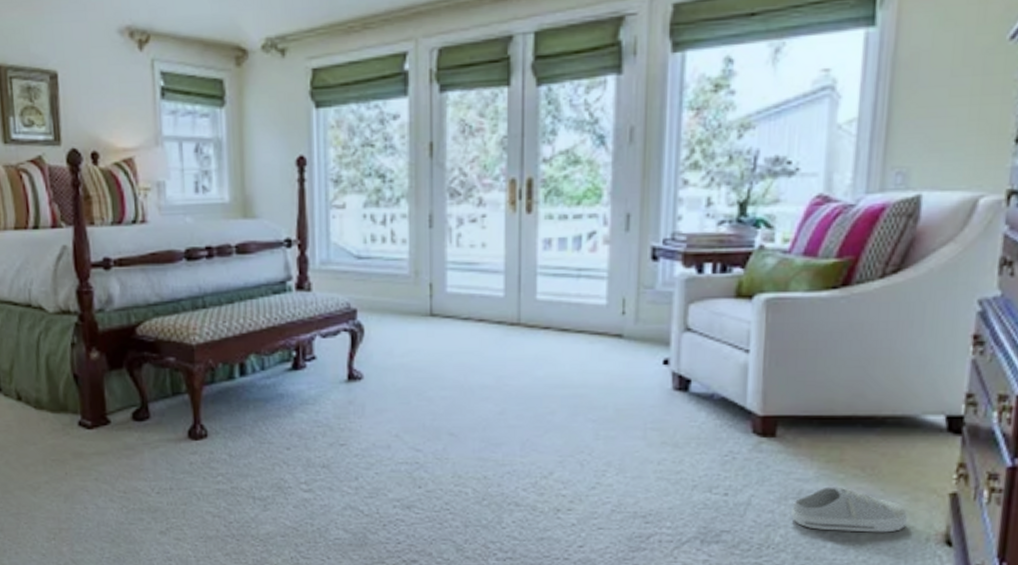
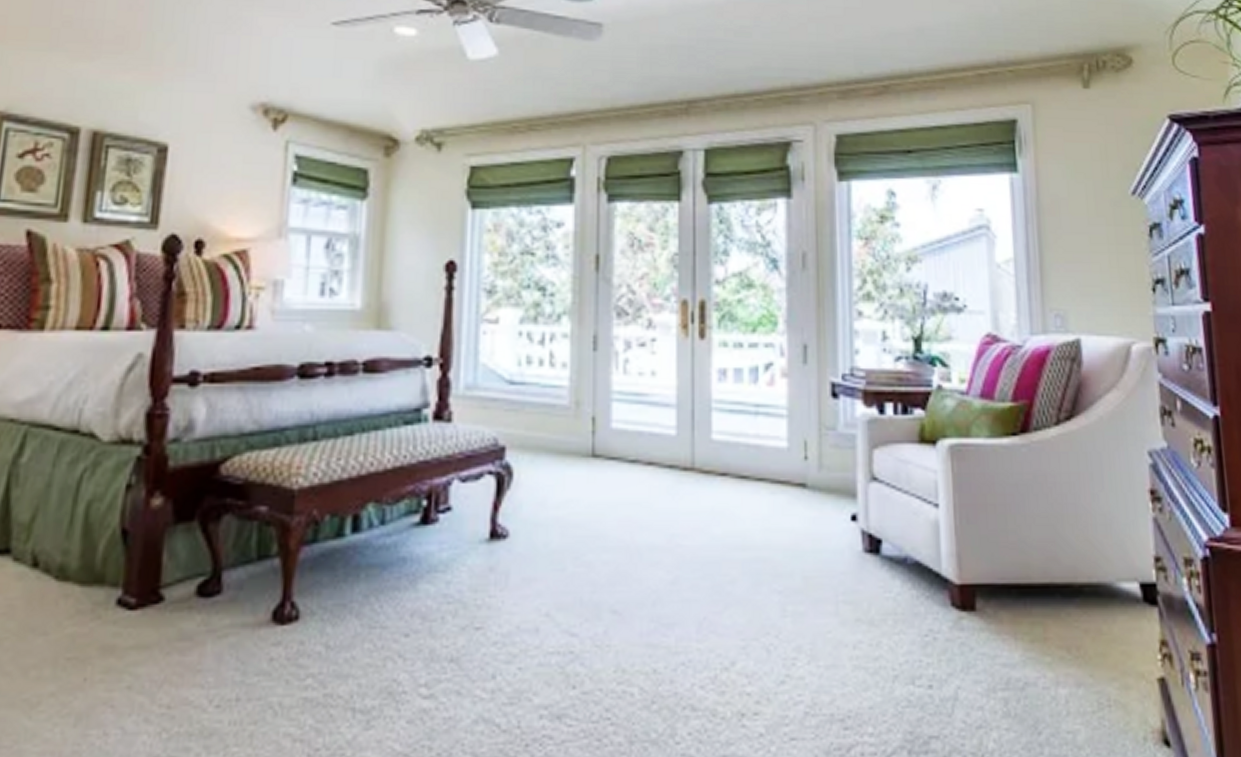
shoe: present [791,487,908,533] -> none [1002,673,1122,733]

